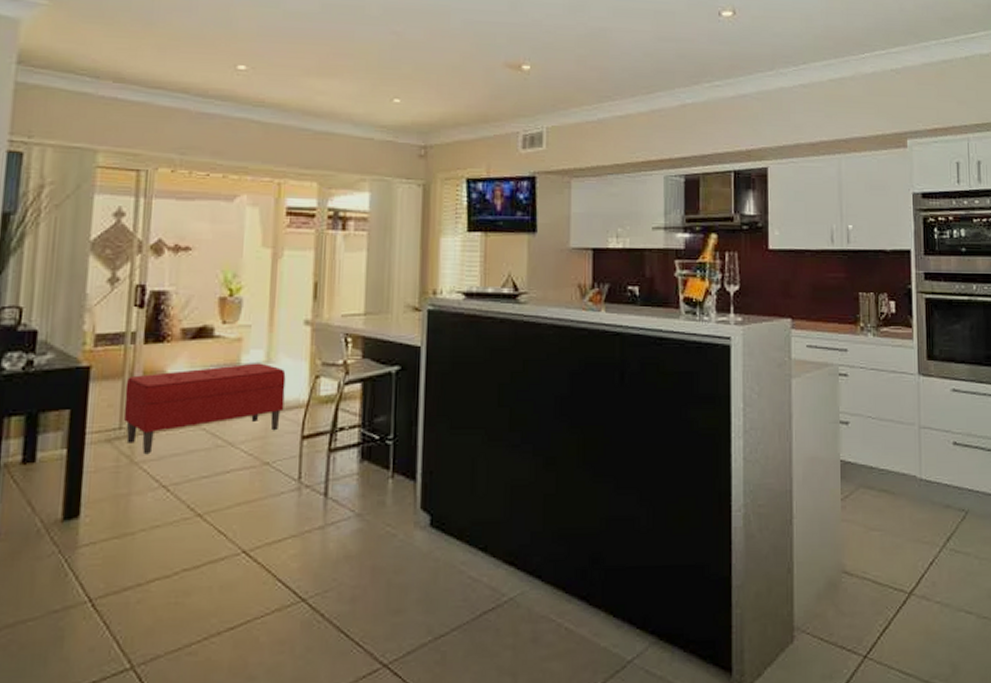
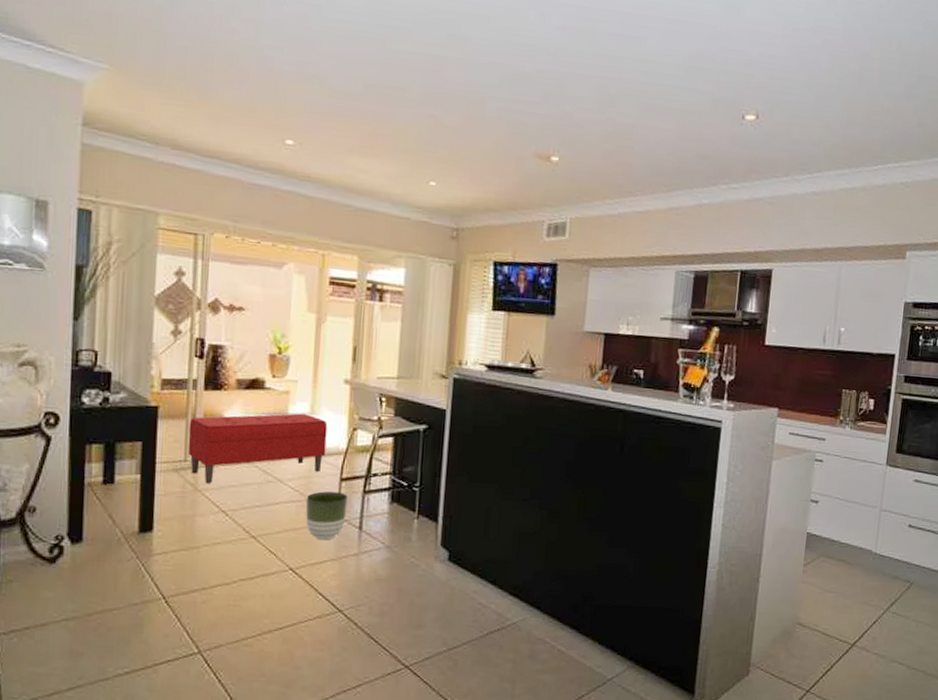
planter: none [261,453,310,513] -> present [305,491,348,541]

